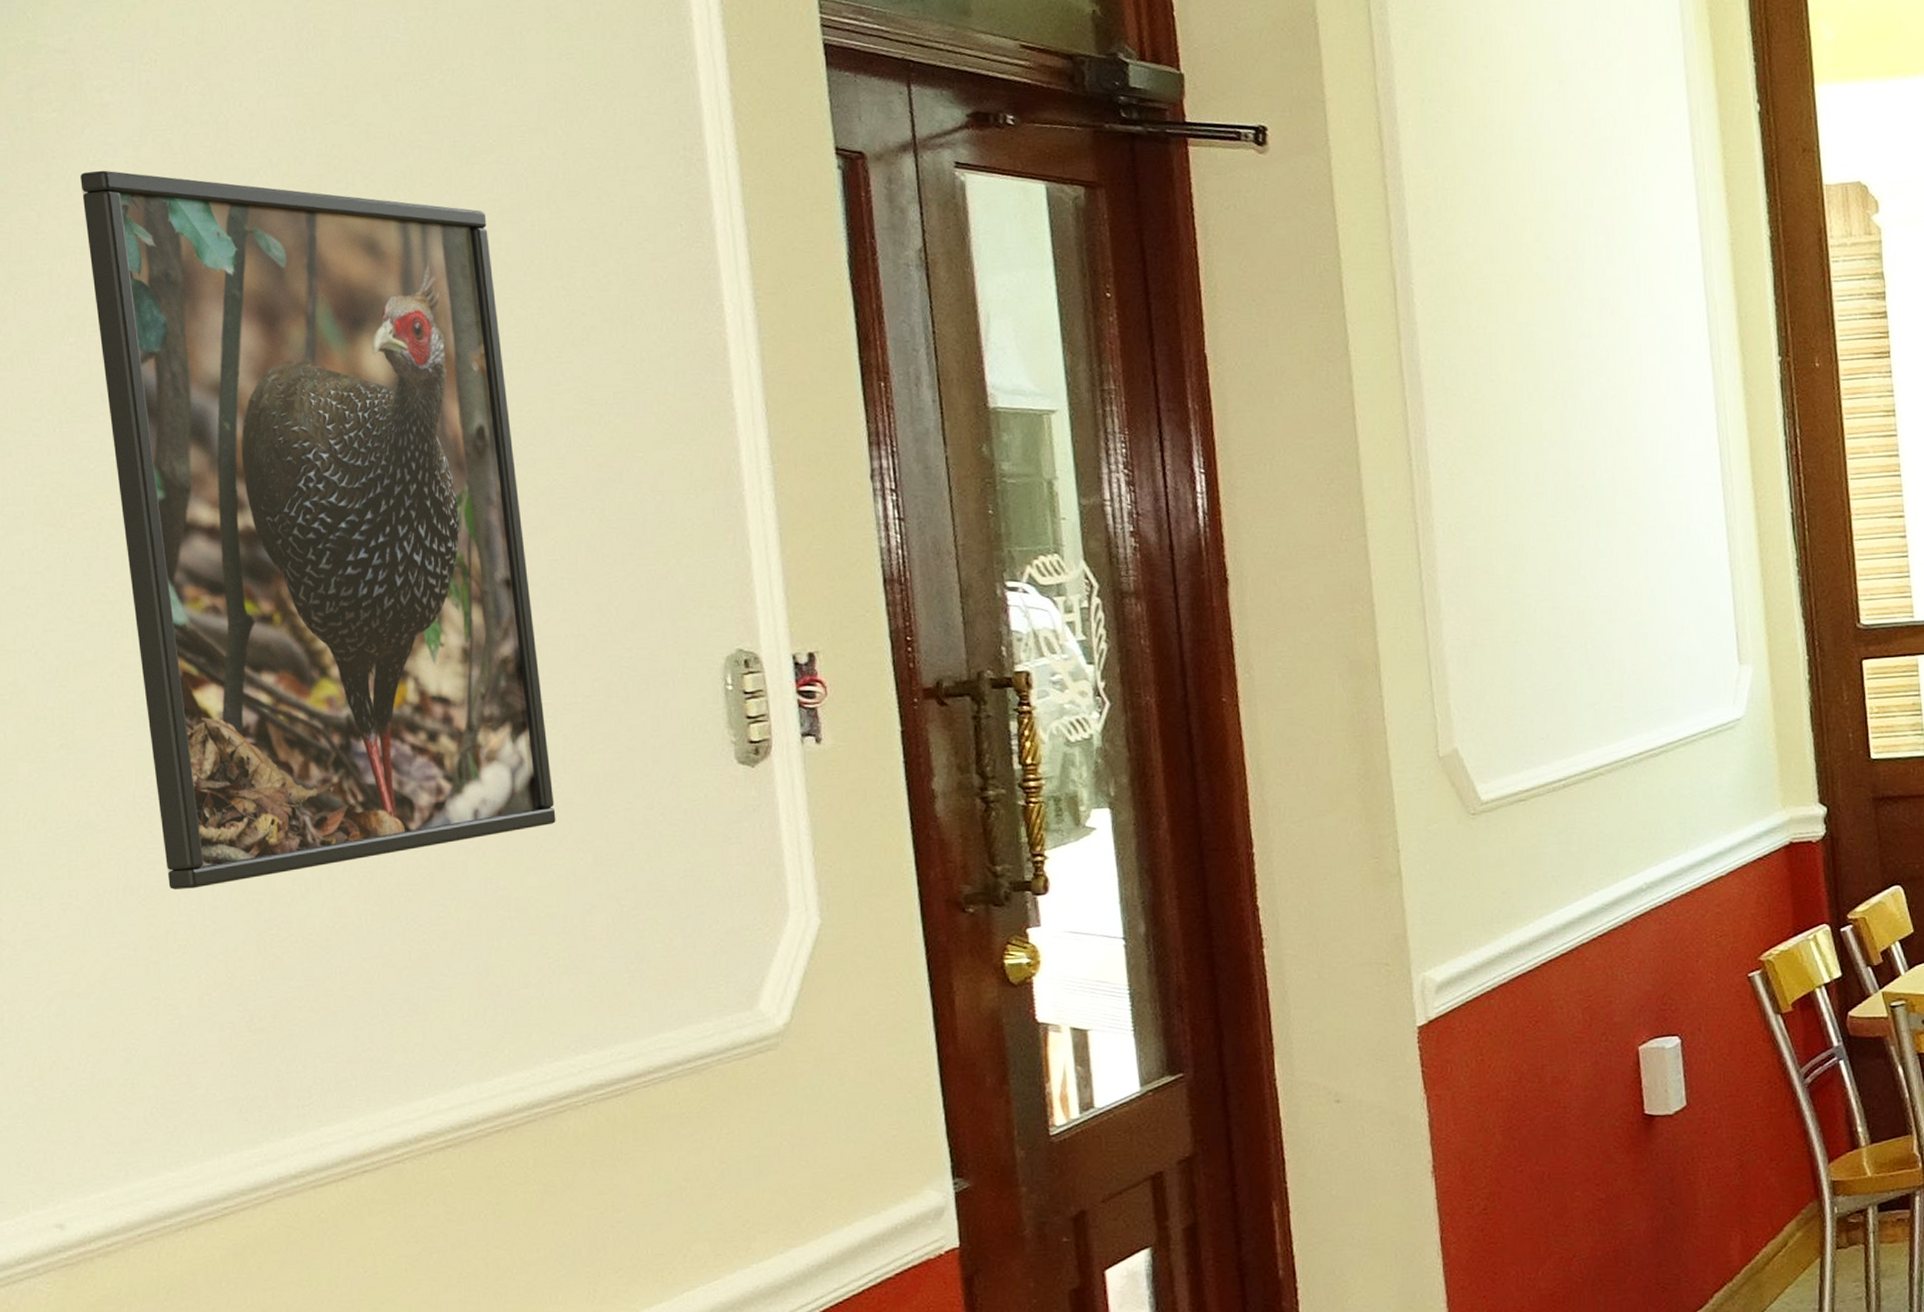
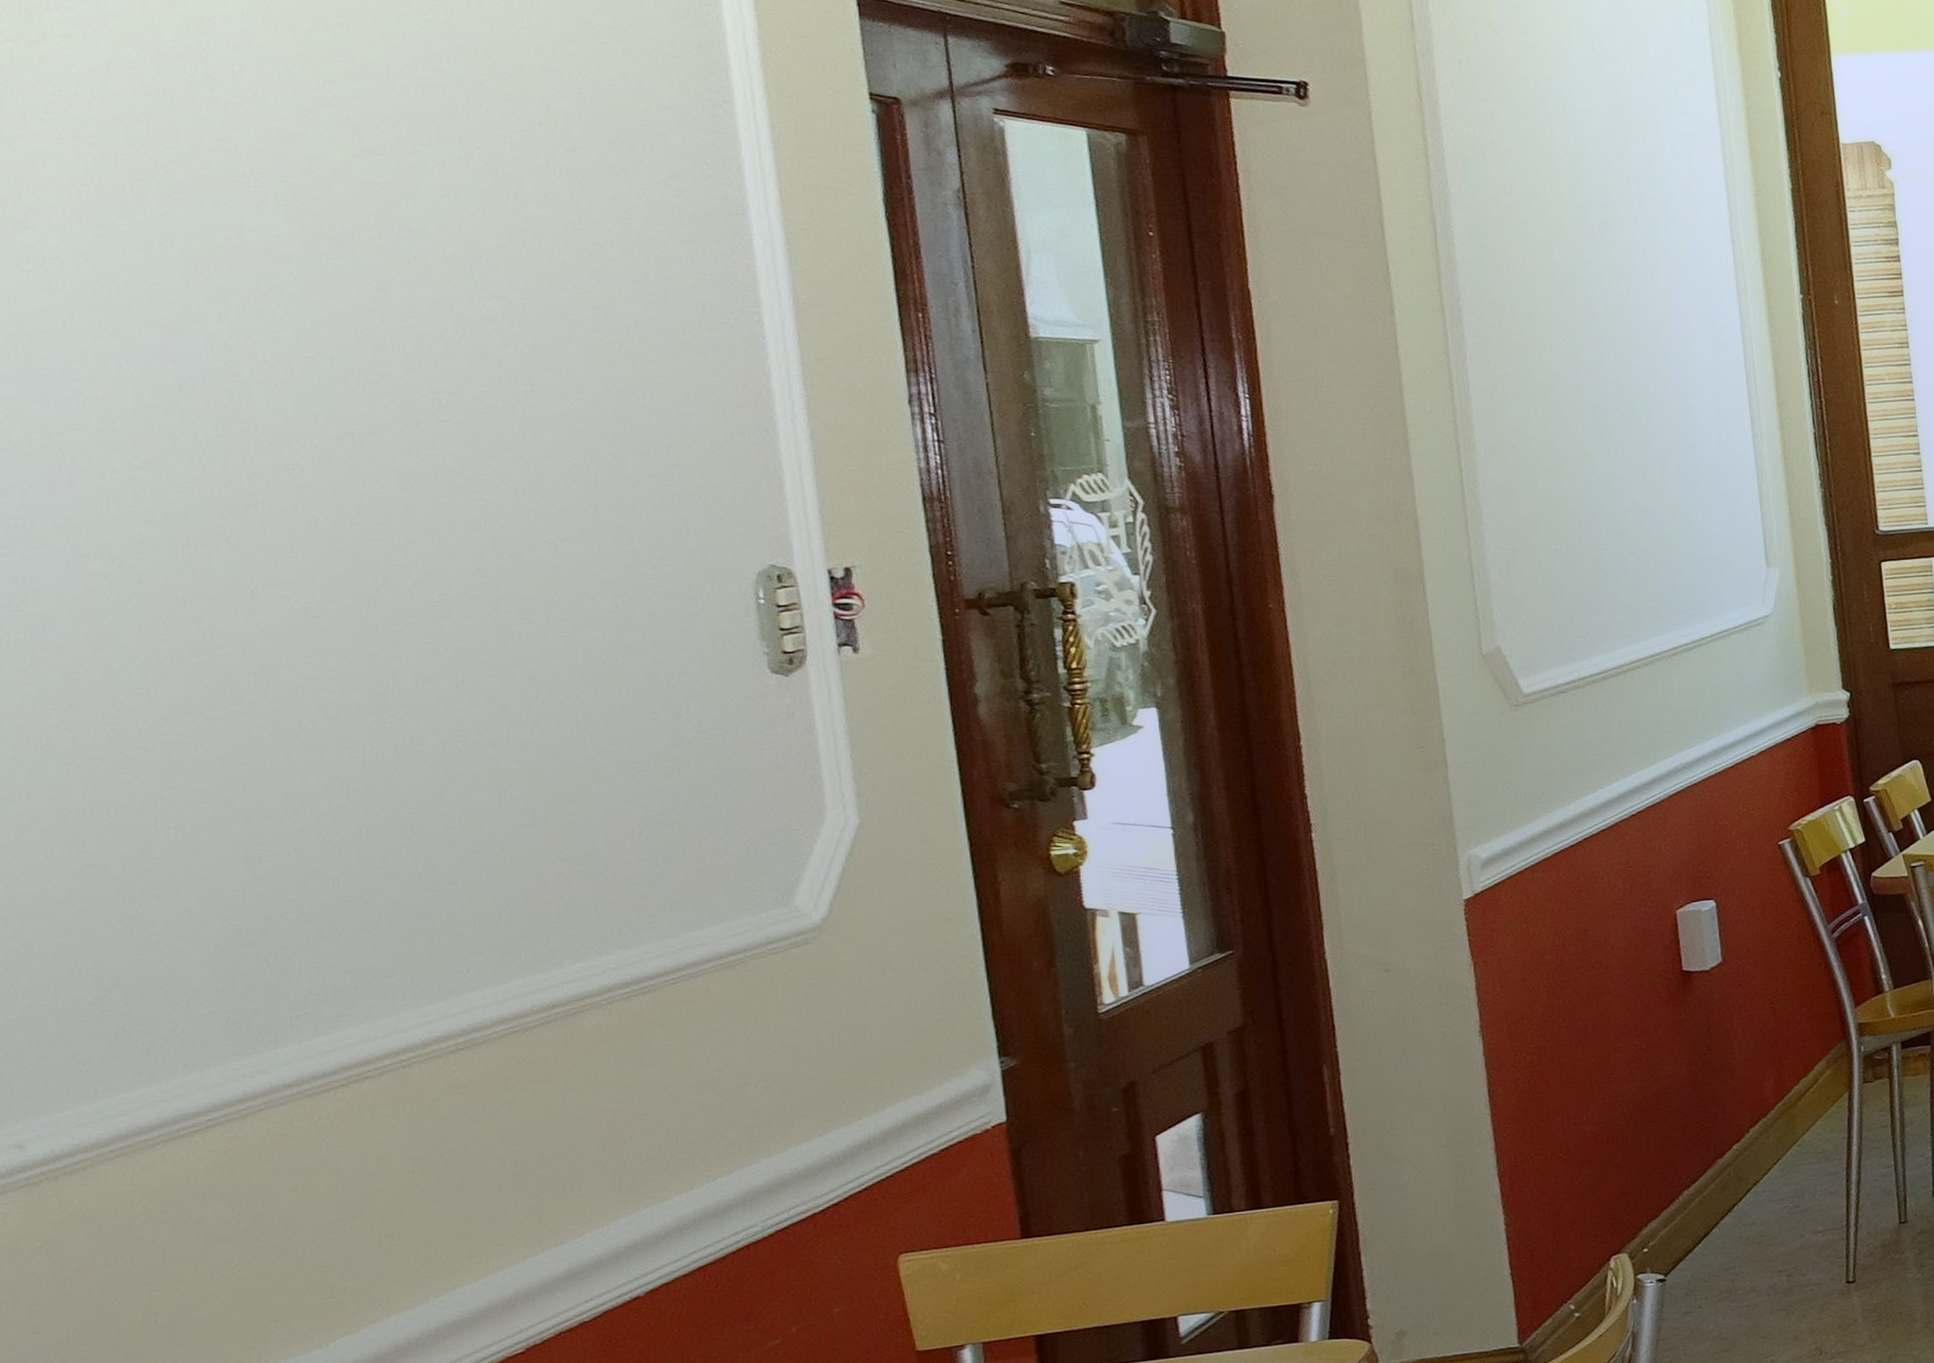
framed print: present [80,170,556,890] -> none [39,100,576,809]

